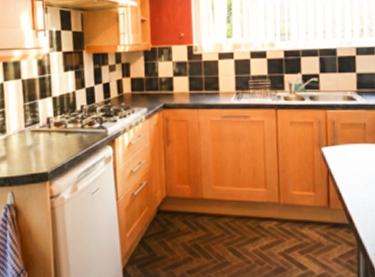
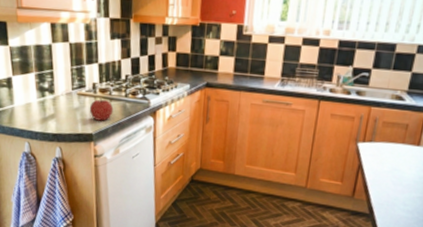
fruit: none [43,132,70,157] -> present [89,97,114,121]

